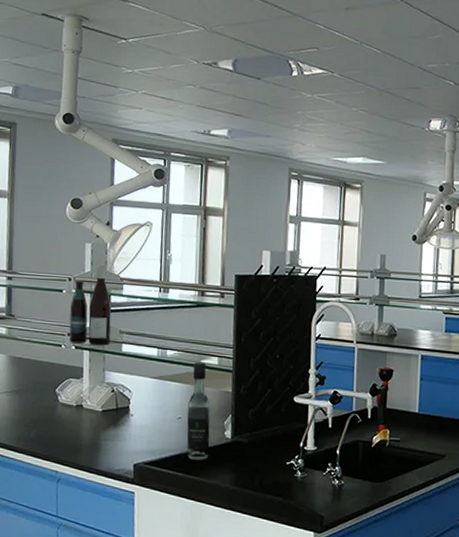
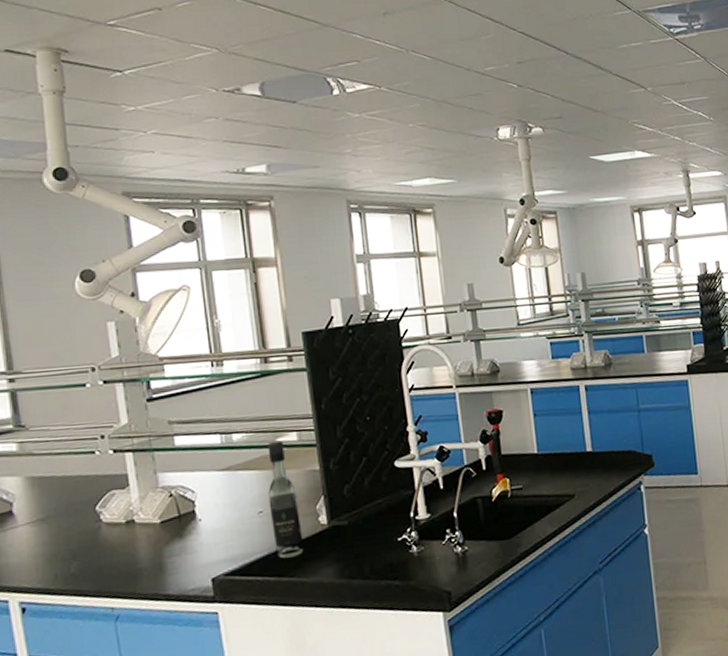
bottle: present [69,280,88,344] -> none [99,368,128,446]
bottle: present [88,265,112,345] -> none [124,345,159,444]

